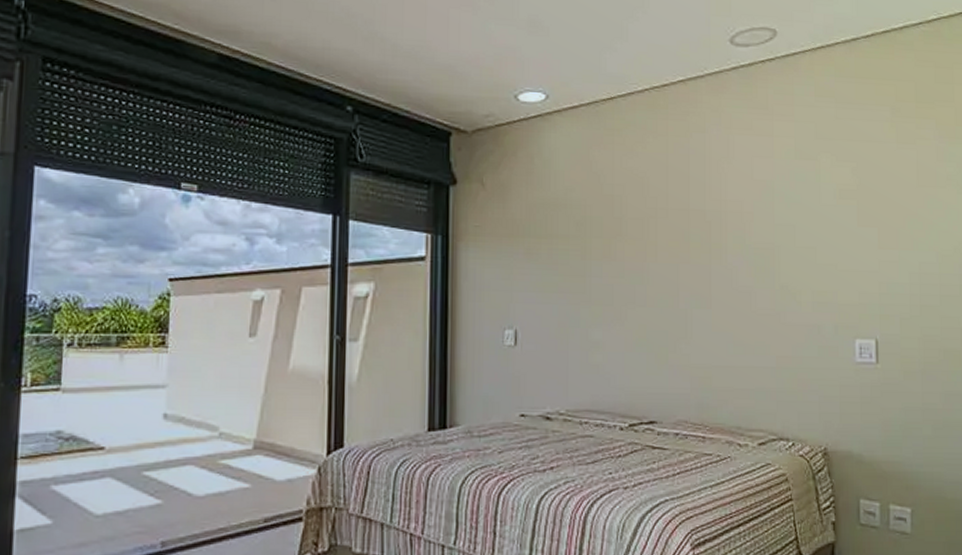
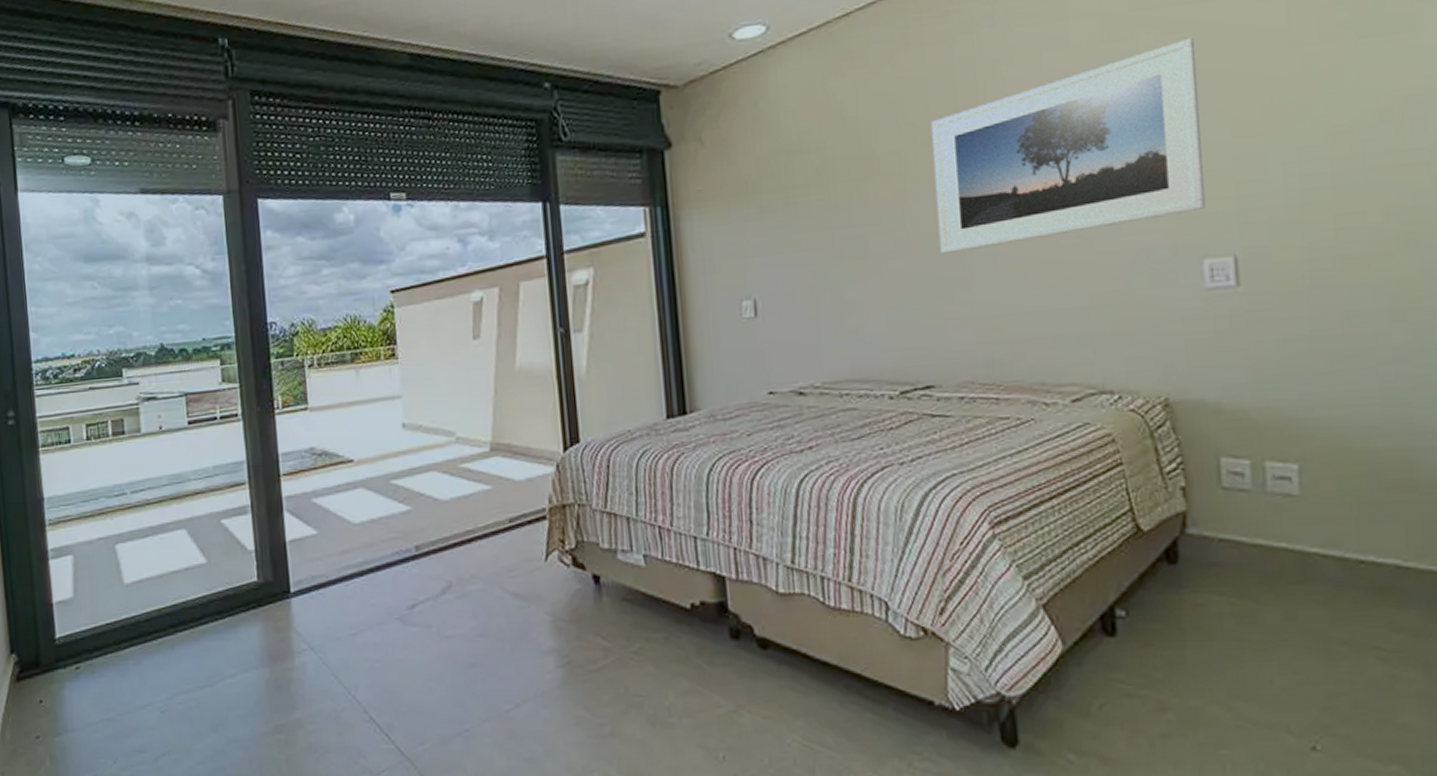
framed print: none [668,167,858,310] -> present [930,37,1205,254]

